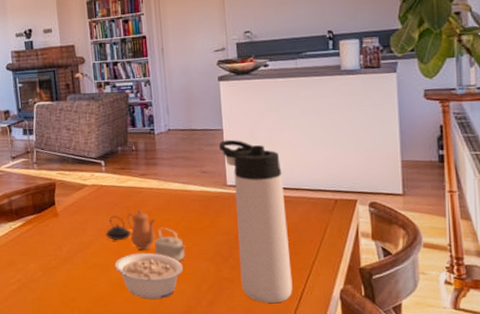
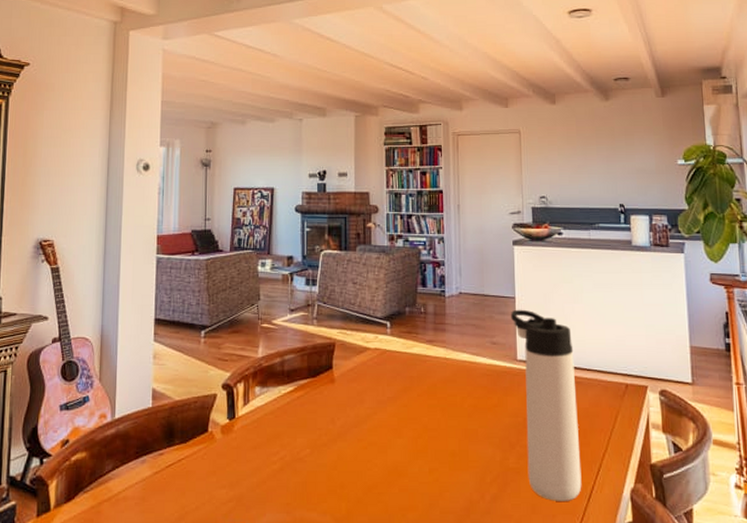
teapot: present [105,210,186,262] -> none [385,381,471,446]
legume: present [115,252,184,299] -> none [393,432,467,490]

